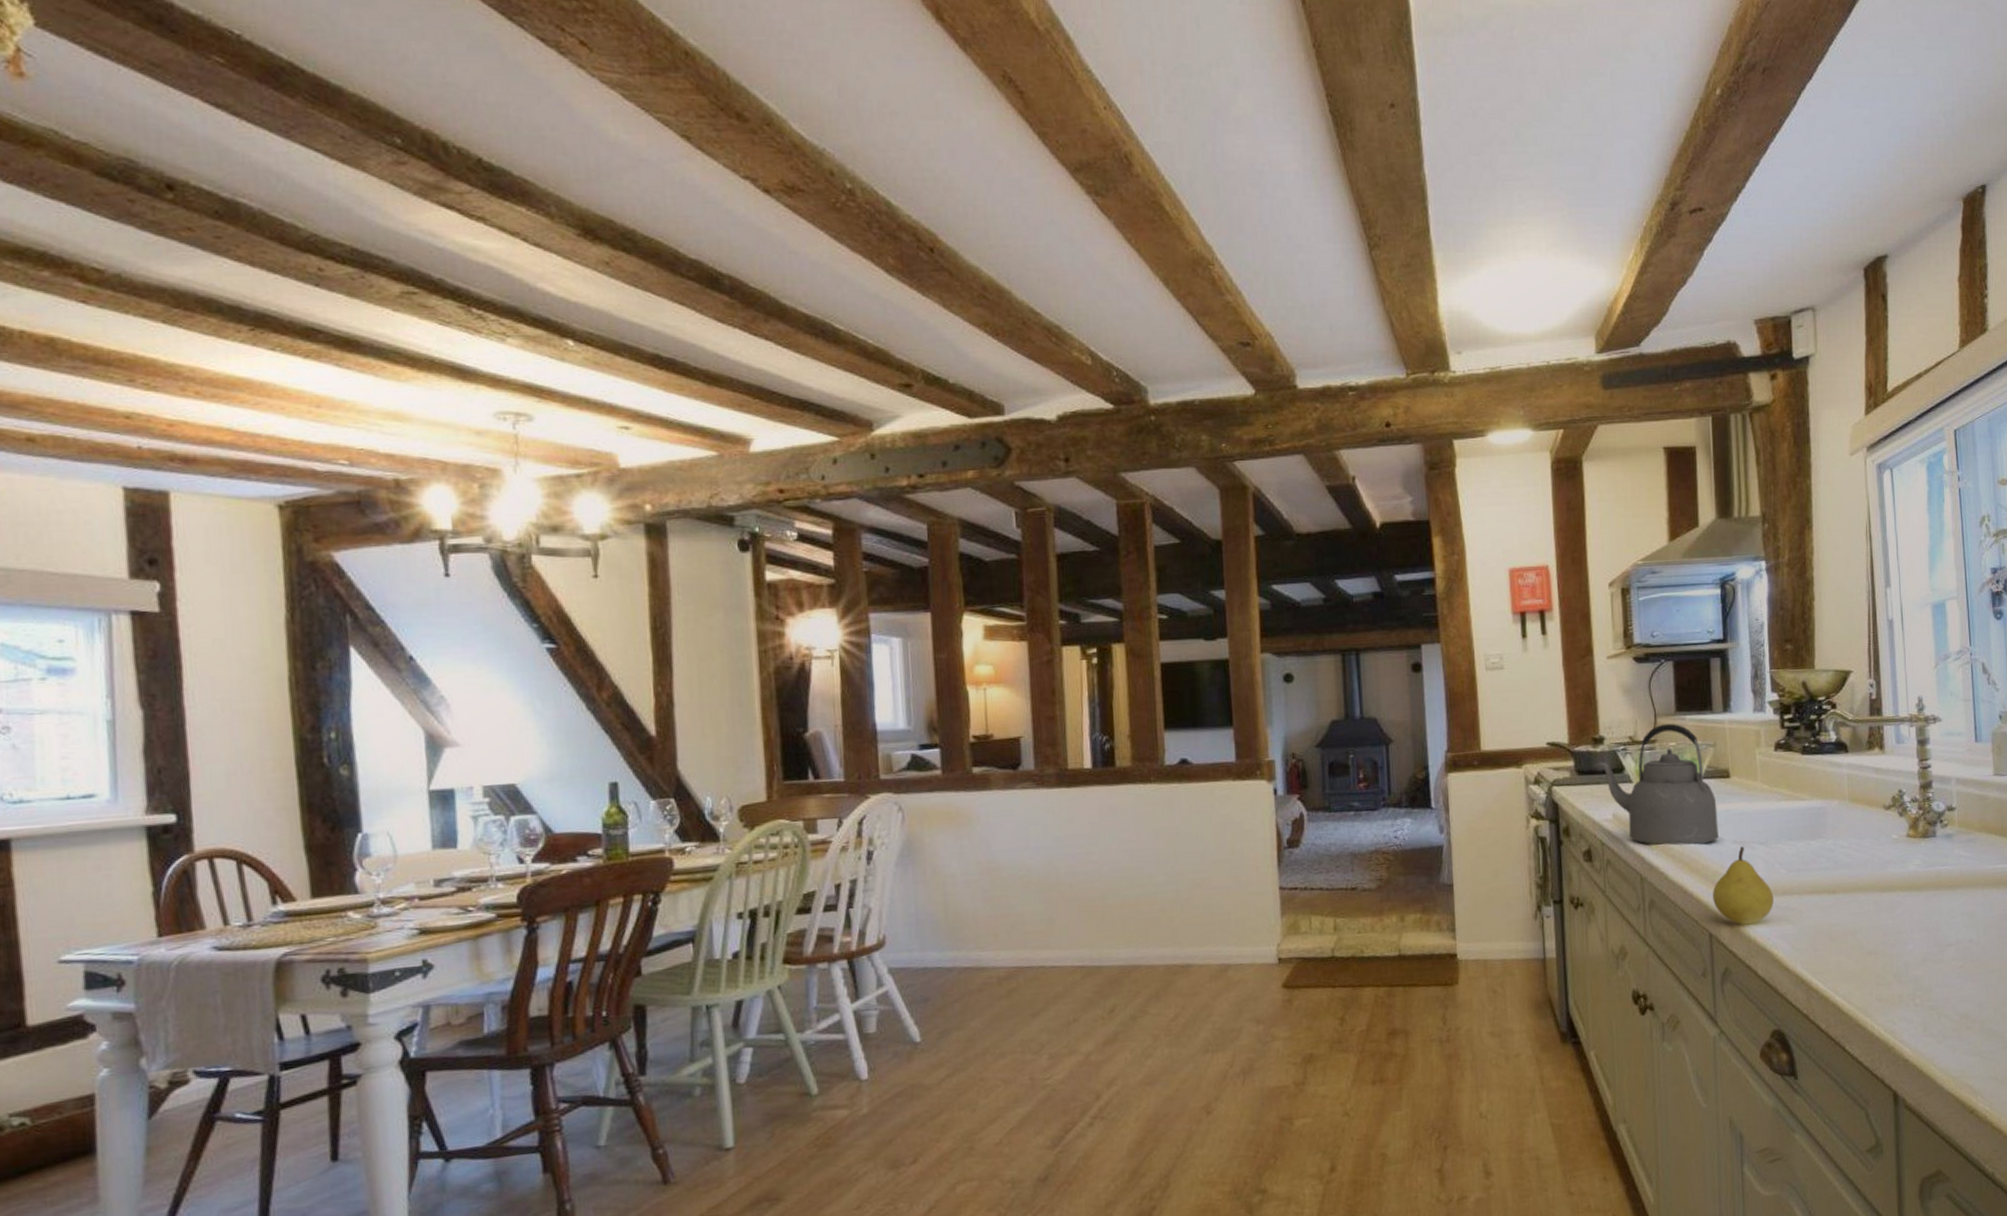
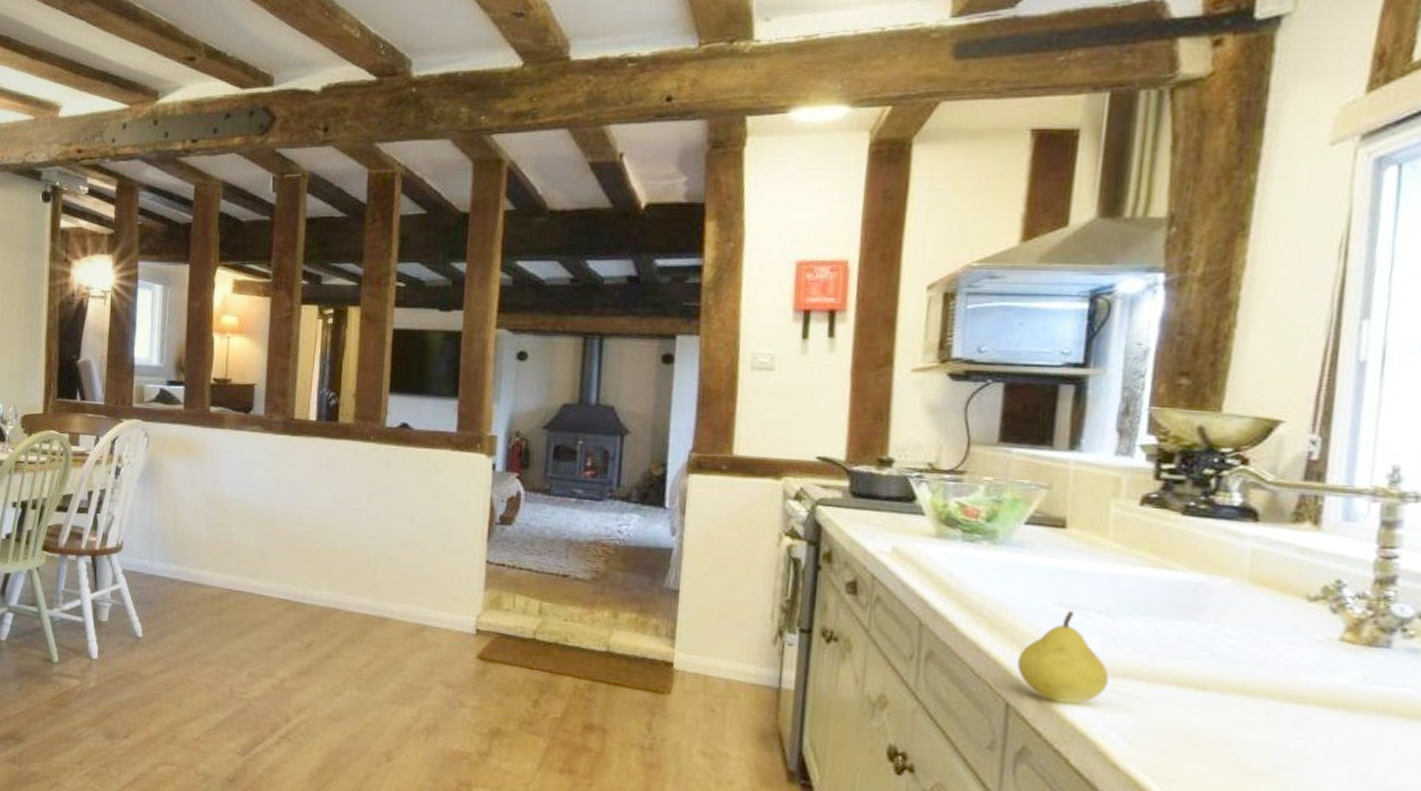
kettle: present [1594,723,1719,846] -> none [876,454,1042,600]

